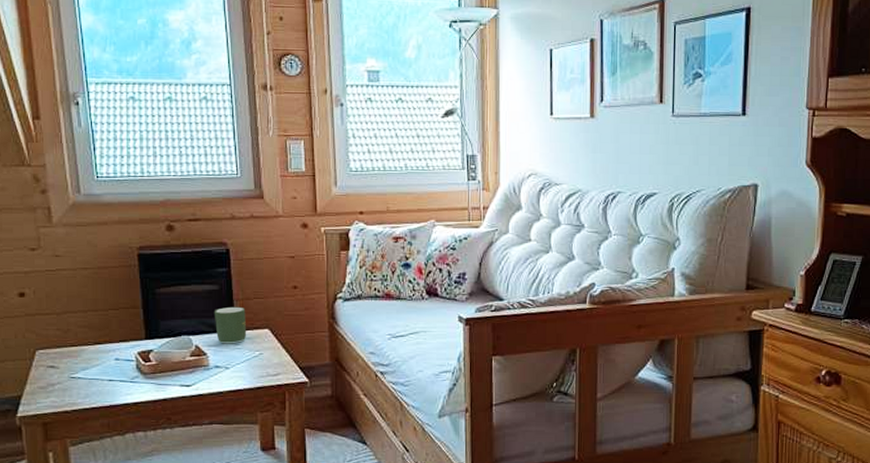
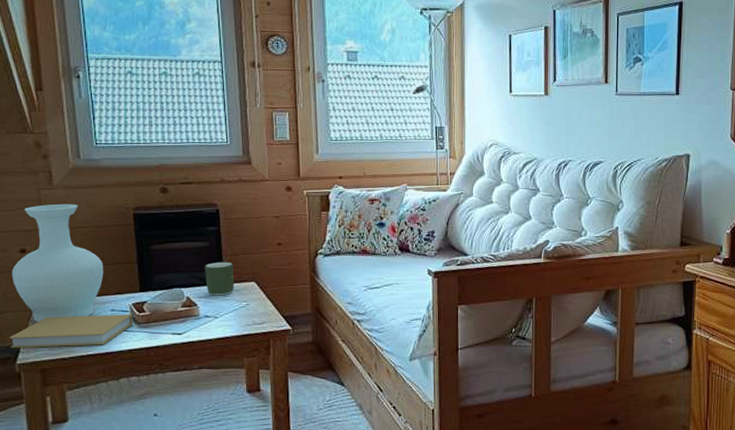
book: none [9,363,139,400] -> present [9,314,133,348]
vase: none [10,243,107,372] -> present [12,203,104,322]

